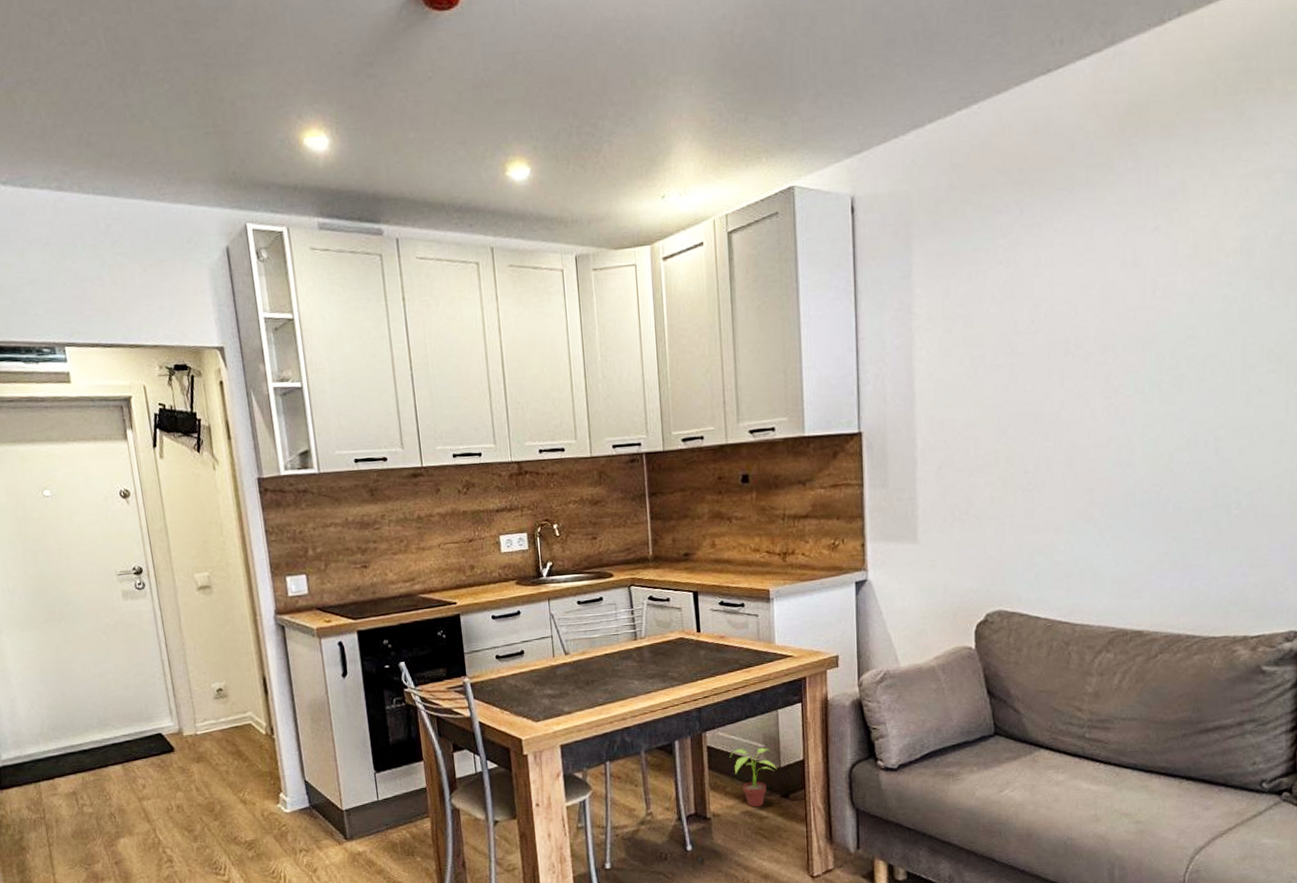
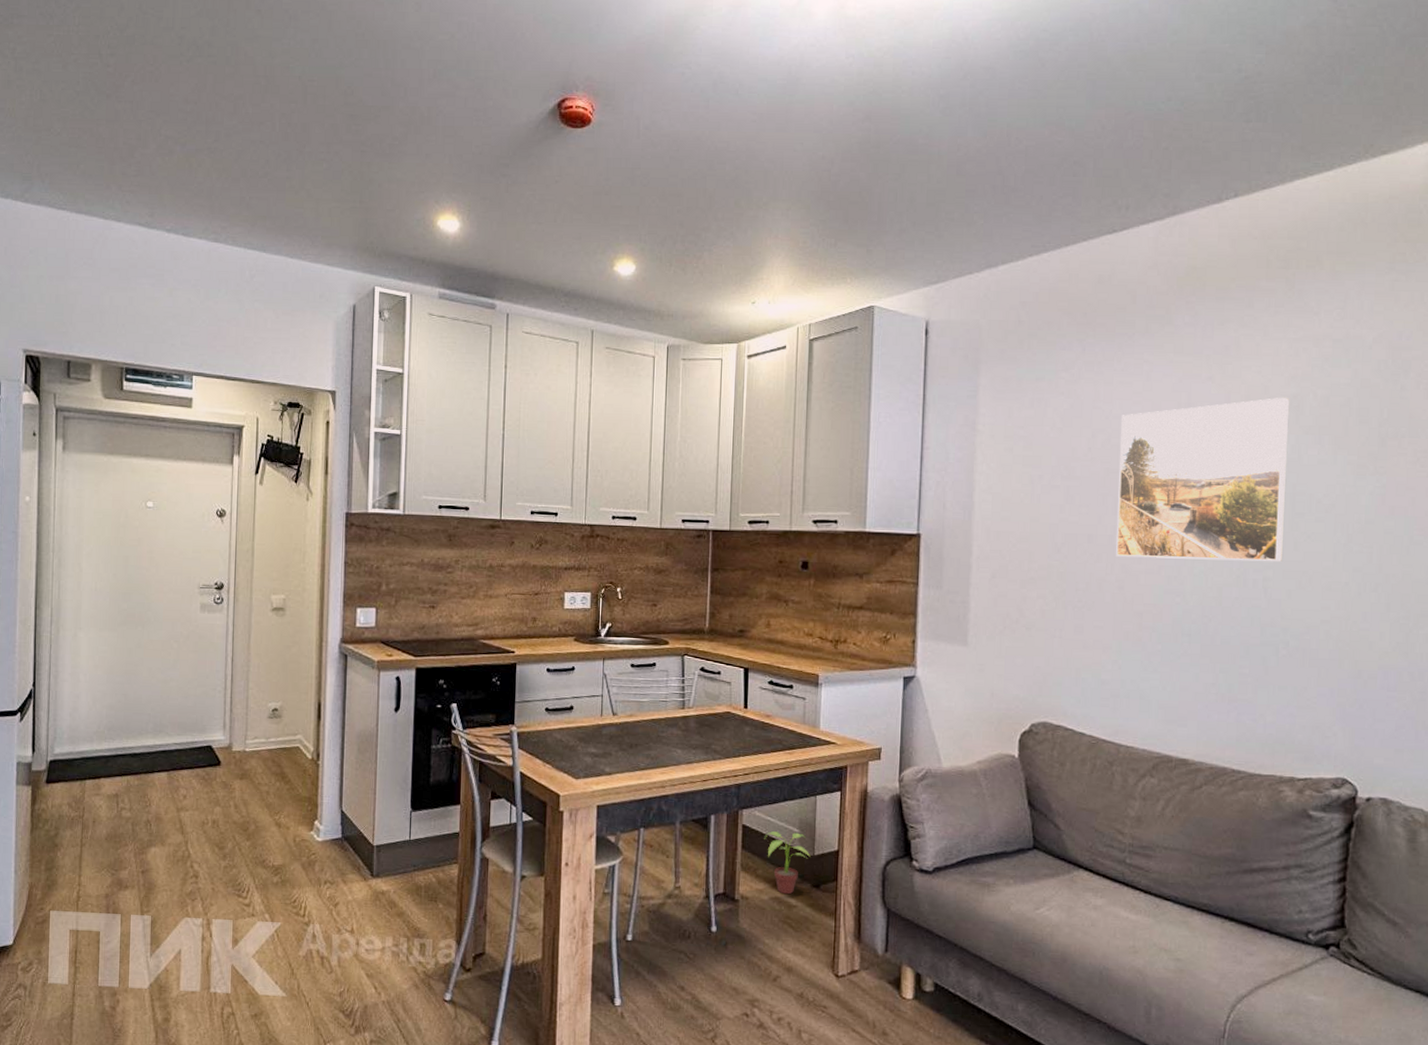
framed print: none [1064,240,1239,433] -> present [1116,397,1289,562]

